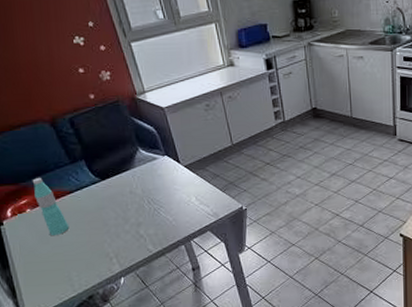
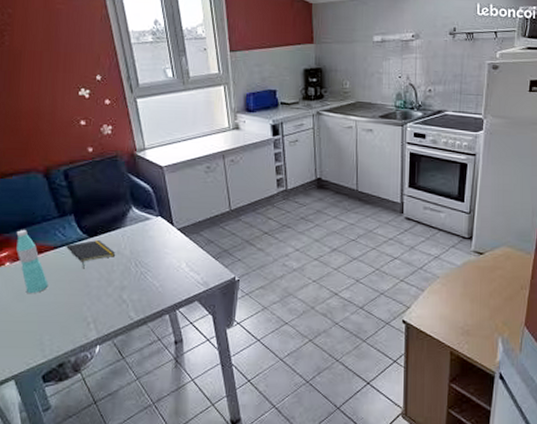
notepad: none [81,182,129,209] -> present [66,240,116,268]

